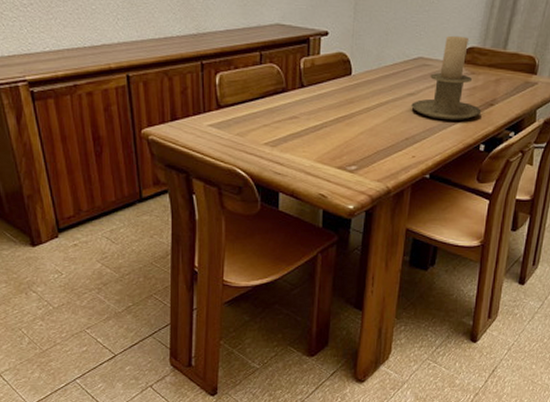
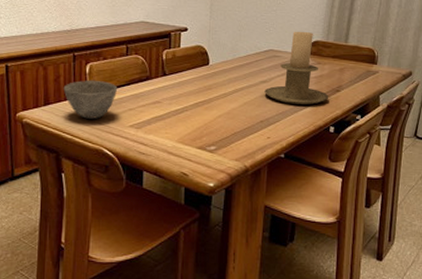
bowl: none [191,92,250,136] -> present [63,79,117,119]

